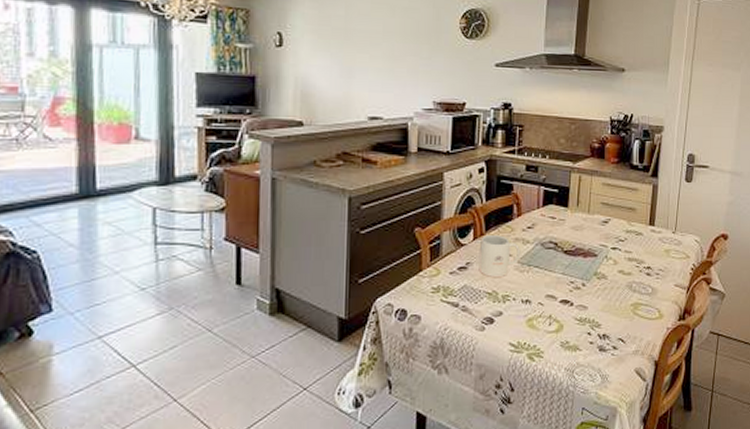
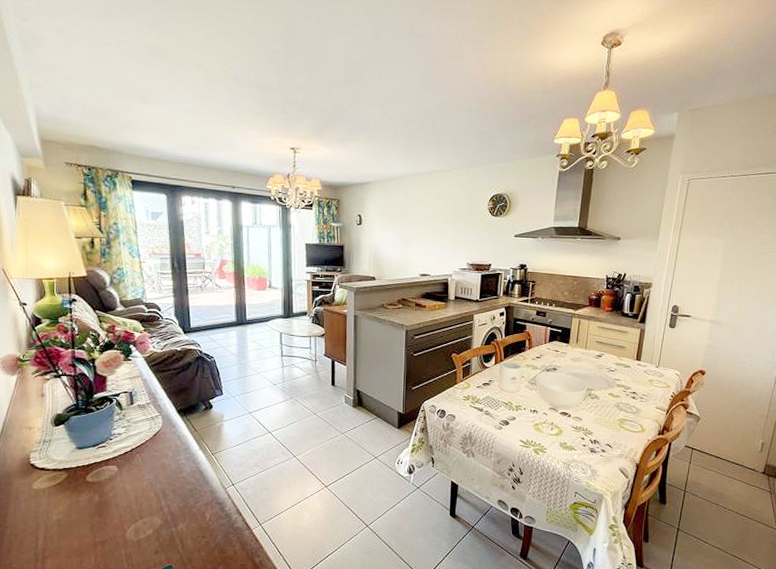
bowl: none [526,246,593,297] -> present [535,372,588,410]
plate: none [552,236,629,268] -> present [555,366,618,391]

